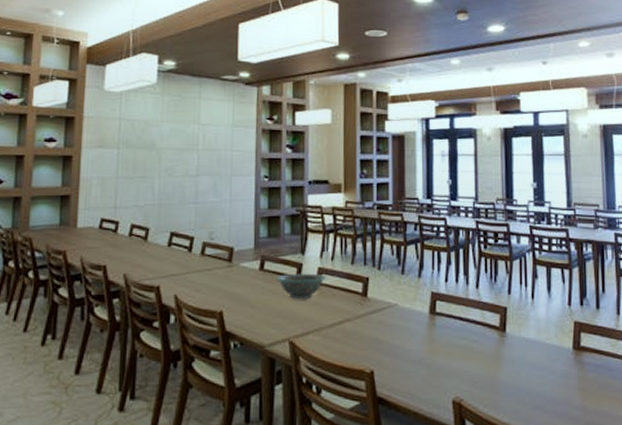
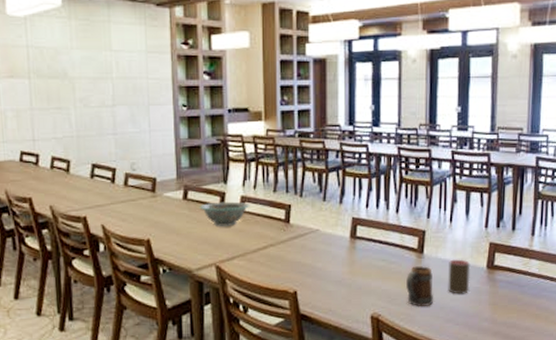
mug: none [489,346,519,392] -> present [406,266,434,308]
cup: none [533,339,557,378] -> present [448,259,471,294]

